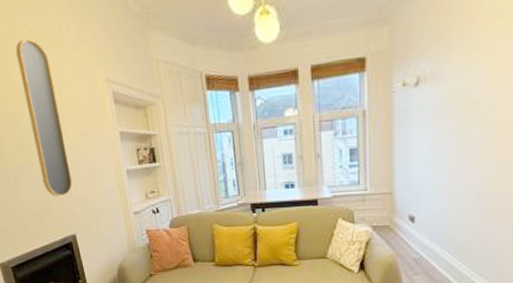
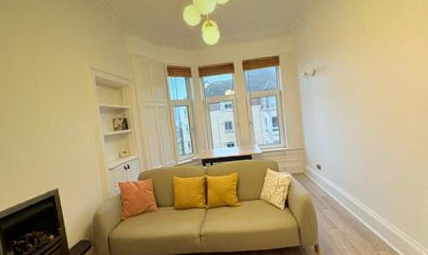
home mirror: present [15,38,73,197] -> none [17,37,59,158]

